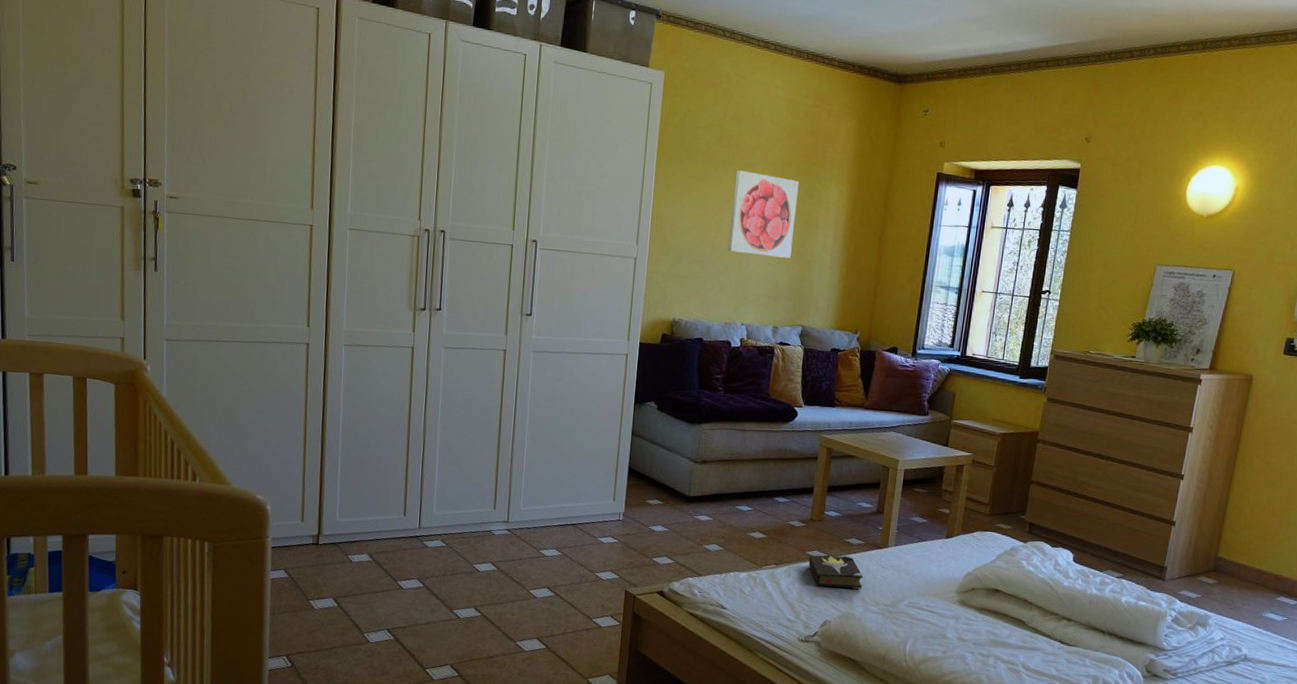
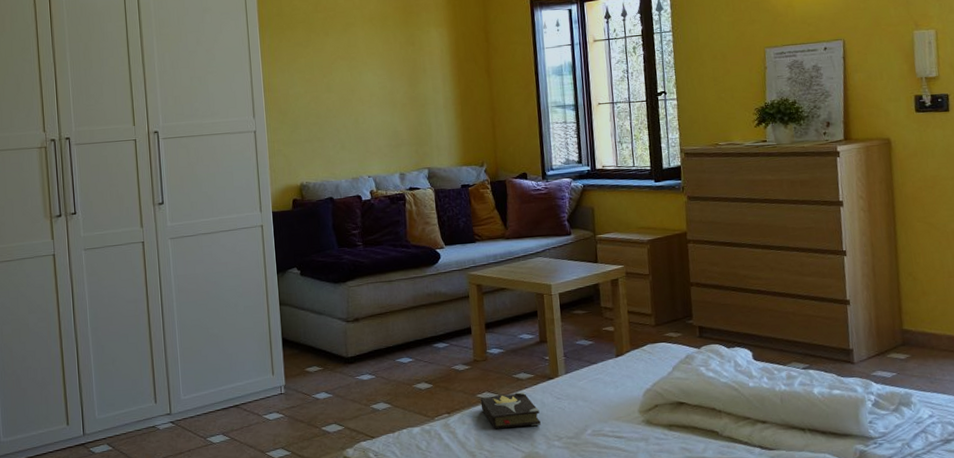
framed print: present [727,170,799,258] -> none [336,30,405,109]

